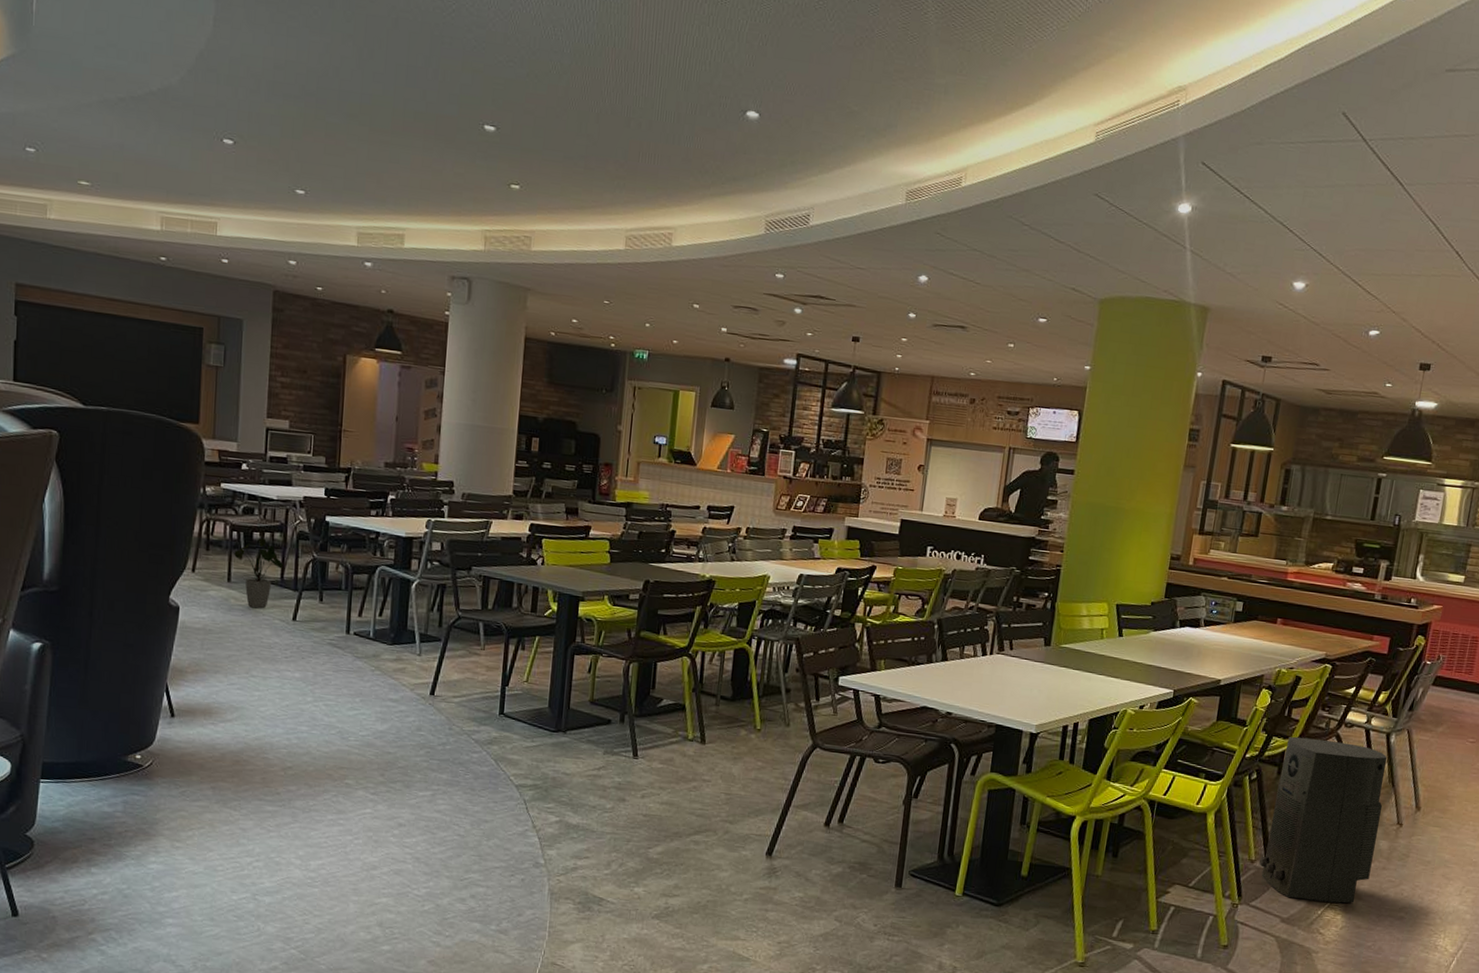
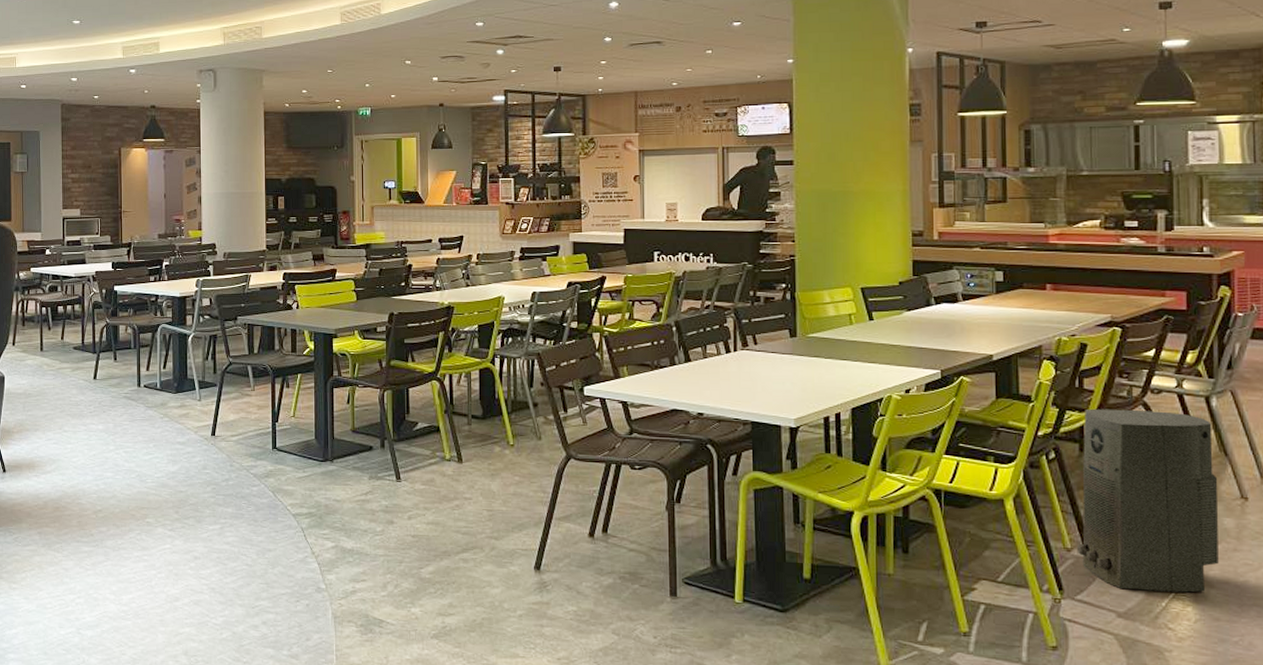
house plant: present [234,538,283,609] -> none [44,311,83,372]

